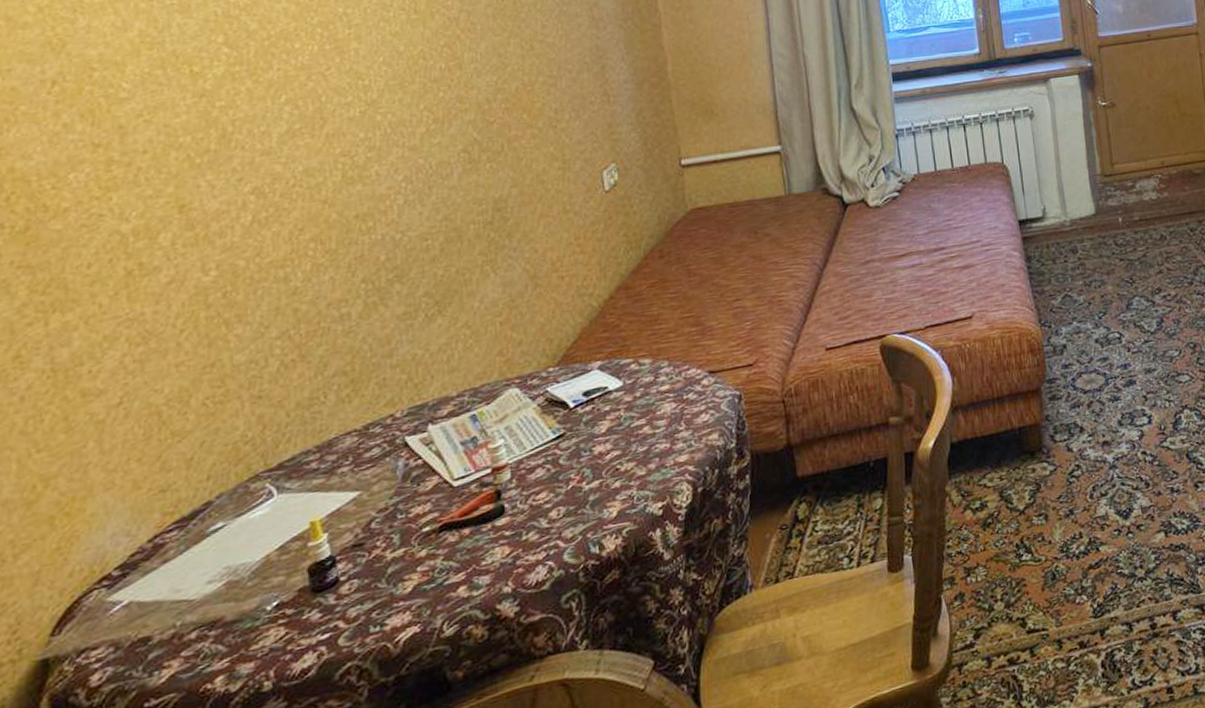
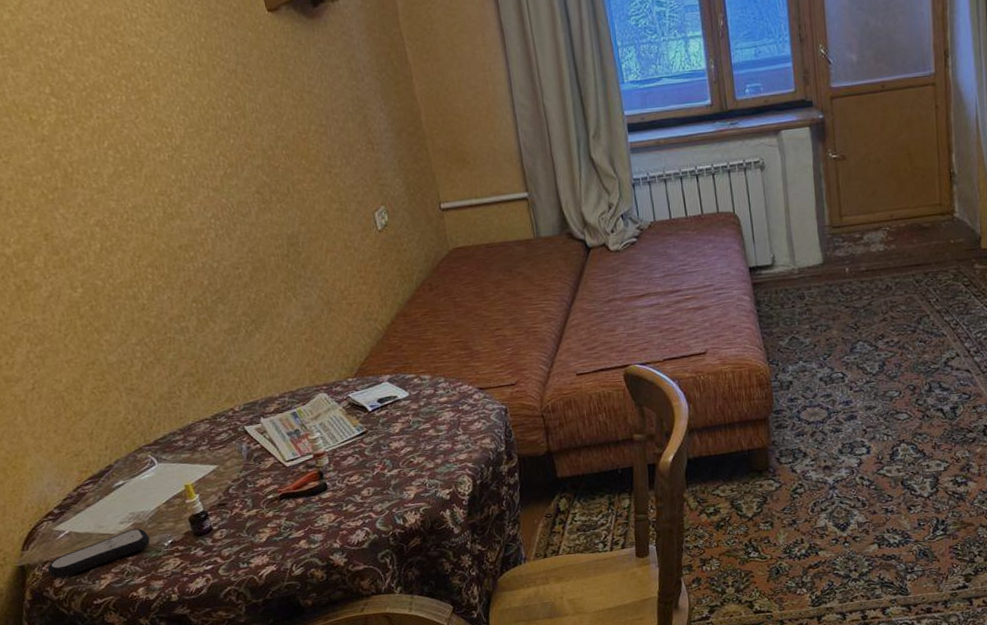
remote control: none [83,588,247,673] -> present [47,528,150,578]

